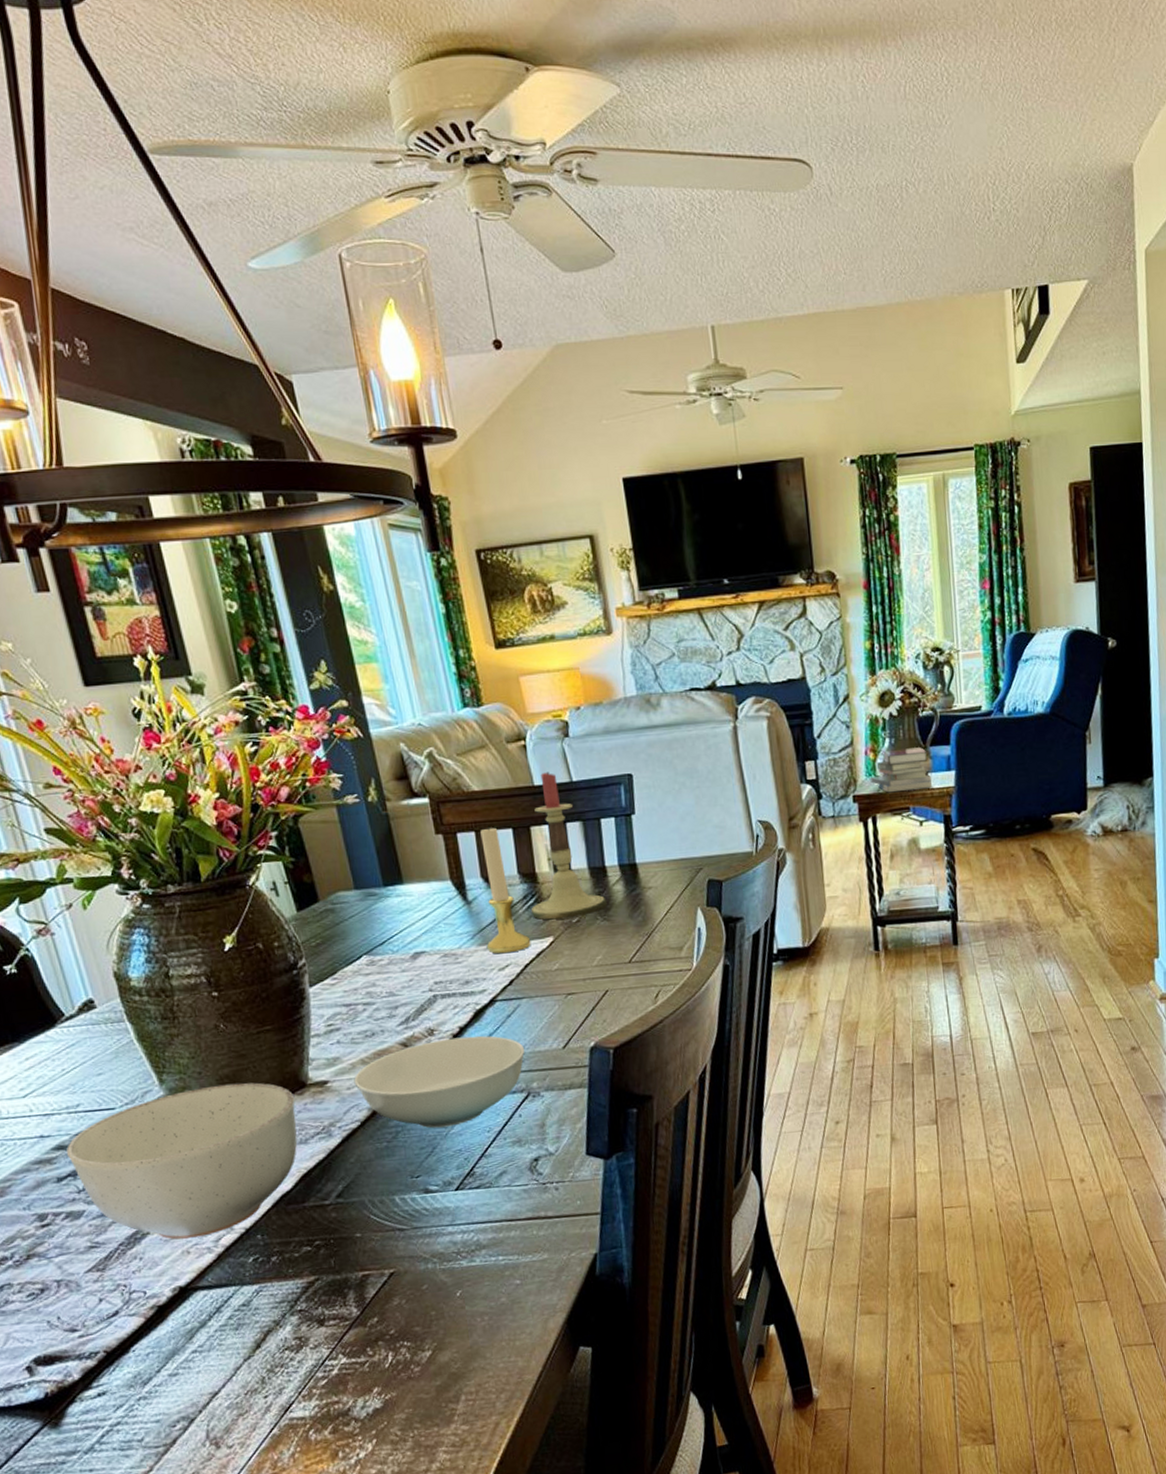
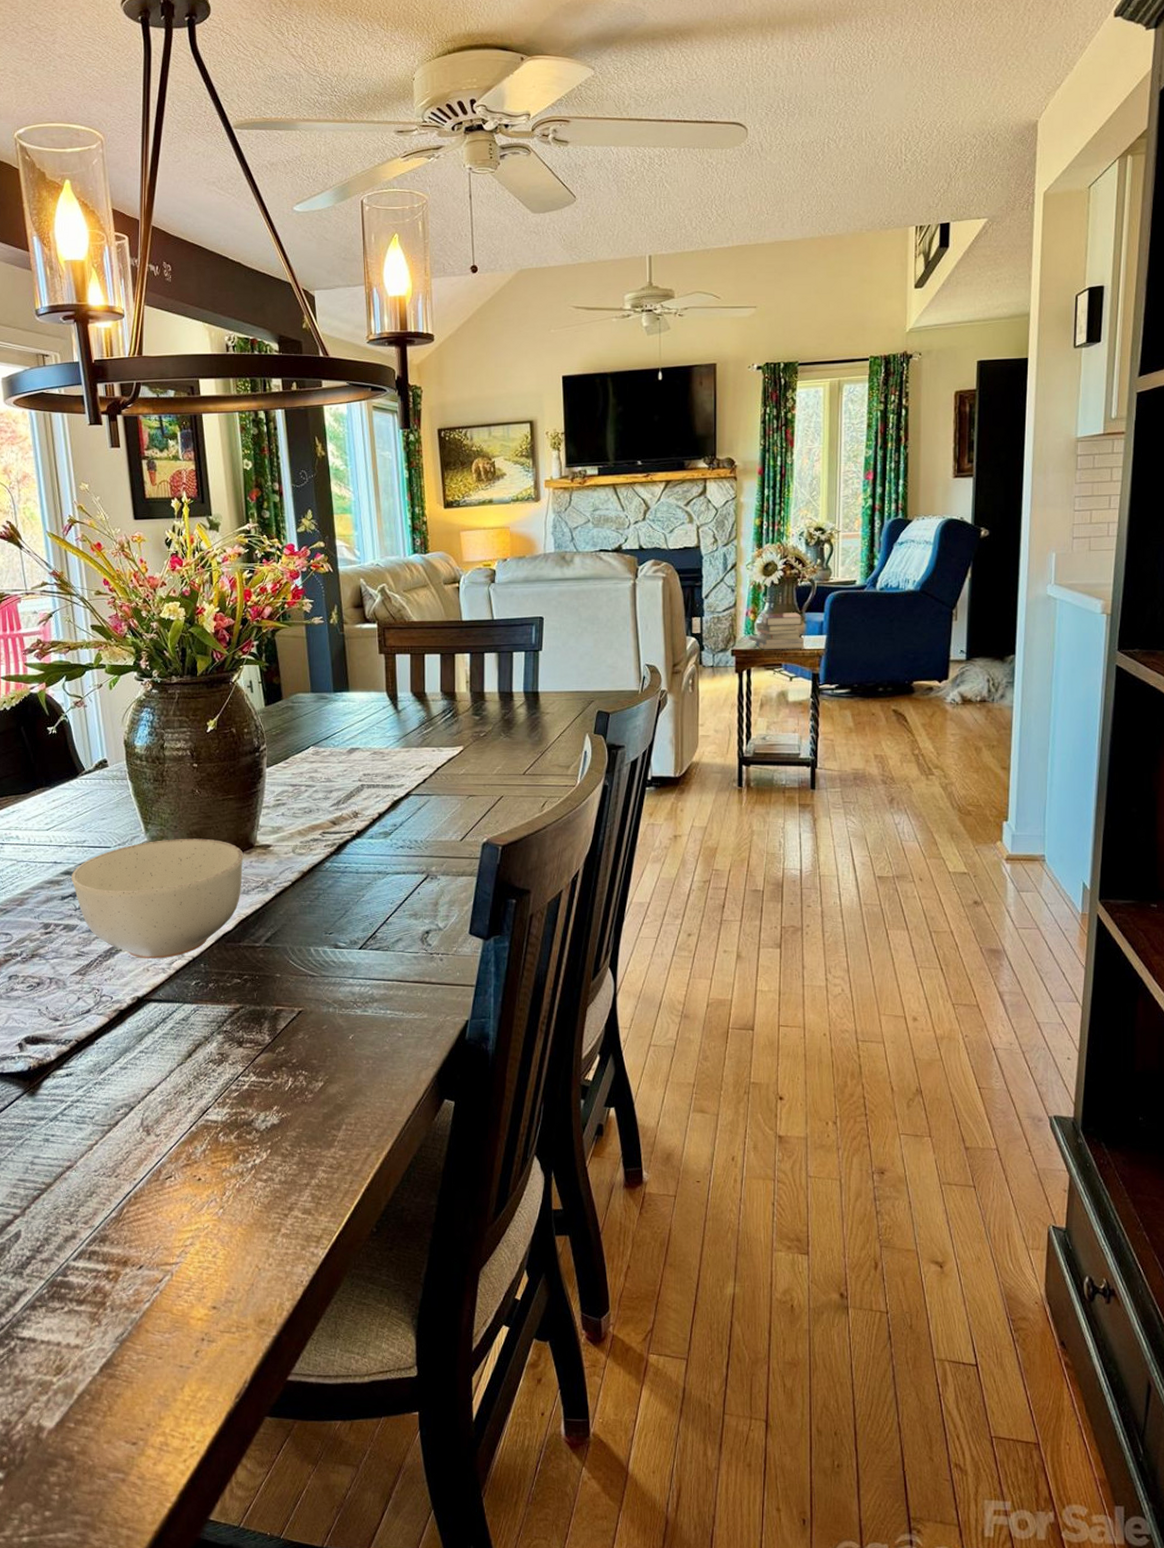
bowl: present [354,1035,525,1128] -> none [291,821,429,895]
candle holder: present [480,826,531,954] -> none [408,651,445,756]
candlestick: present [531,771,607,920] -> none [448,610,511,732]

